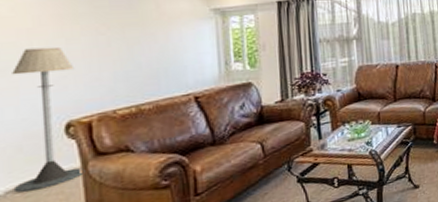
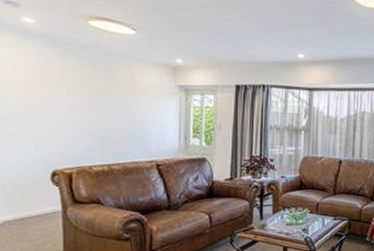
floor lamp: present [12,46,86,193] -> none [10,103,65,225]

